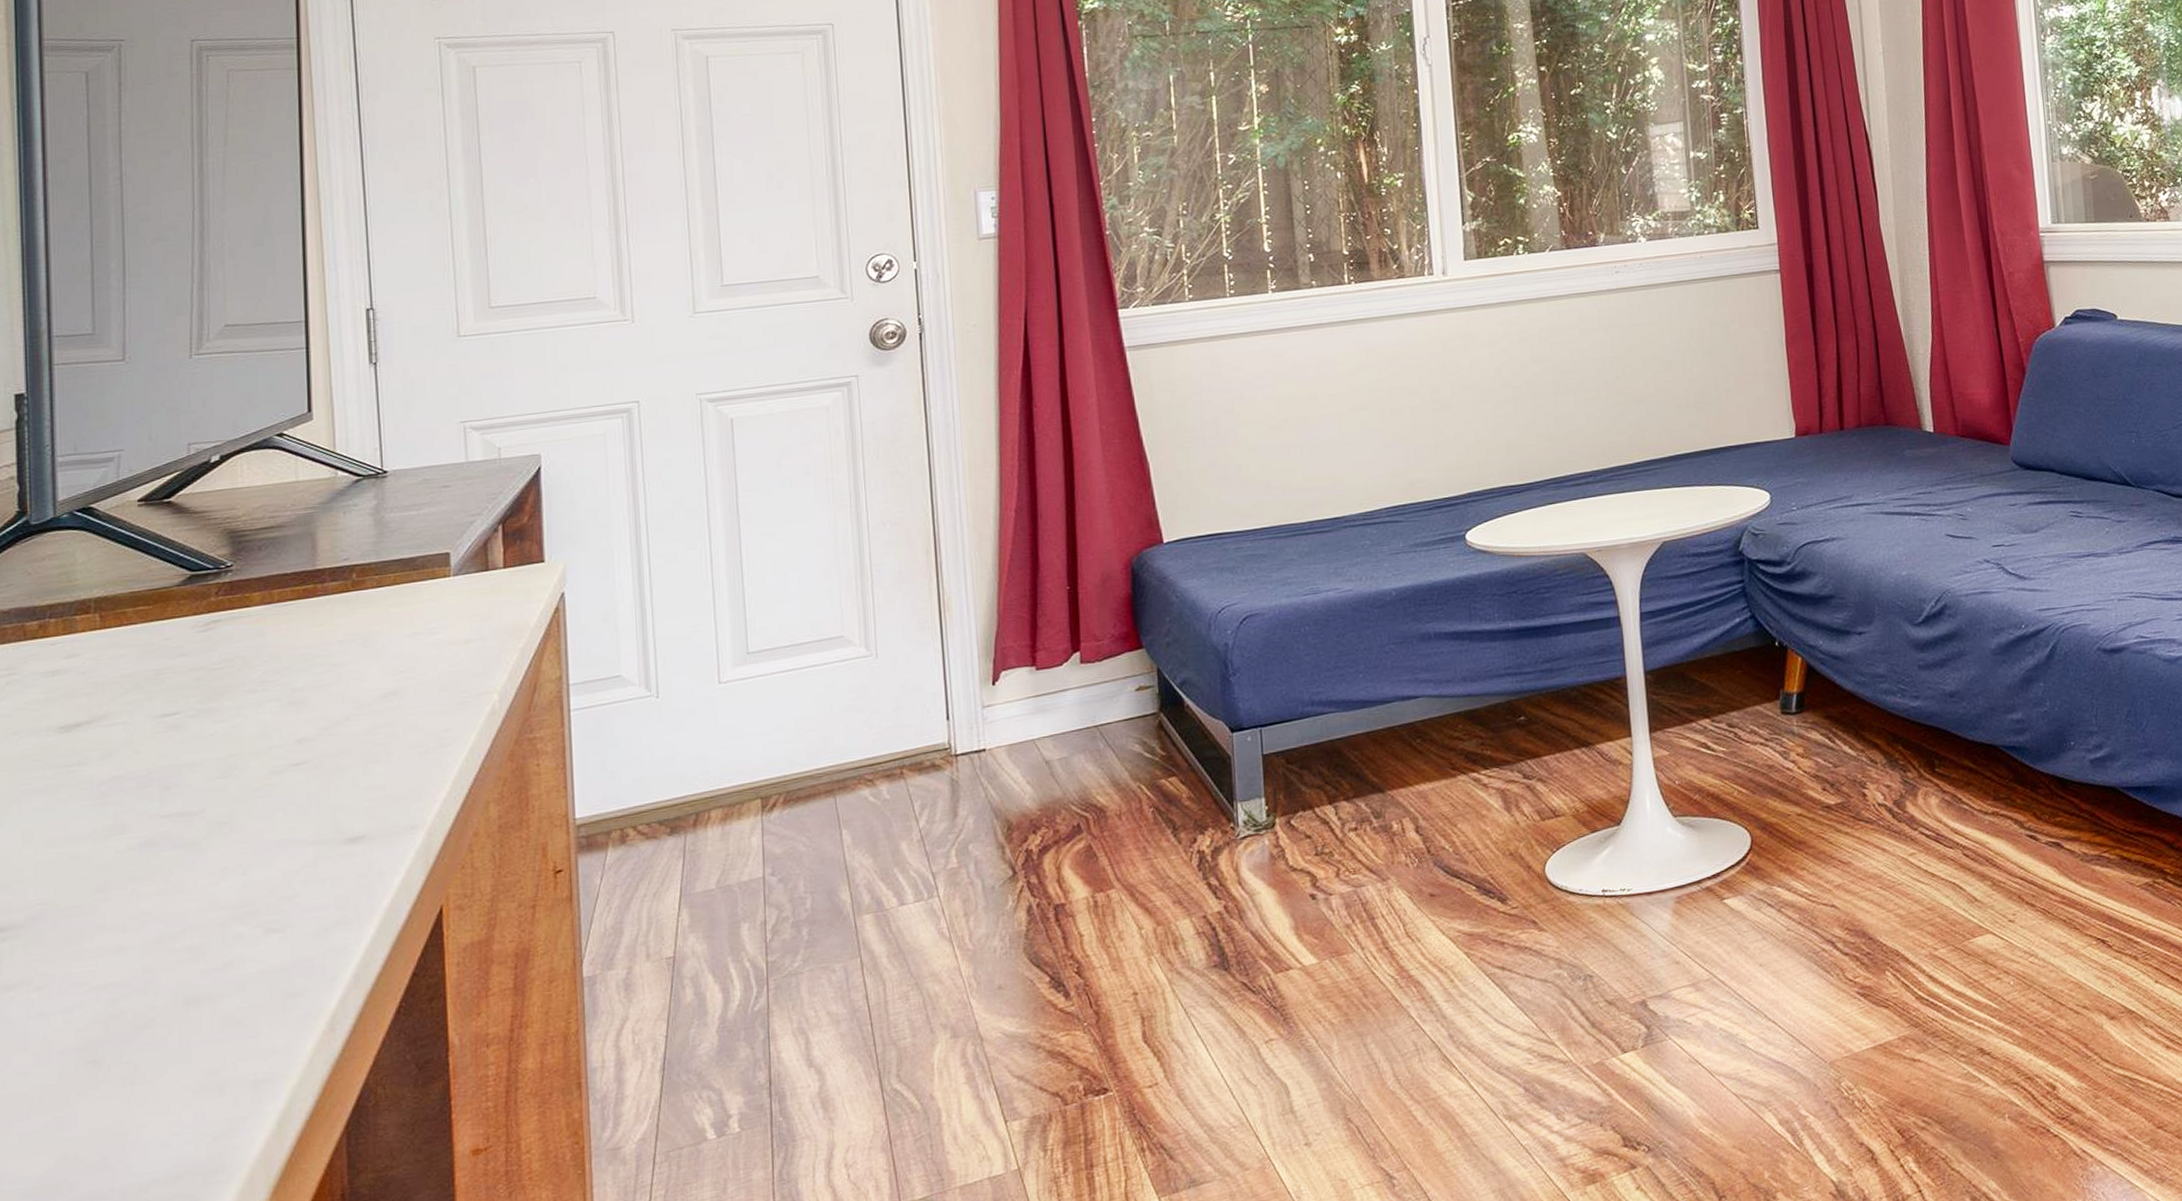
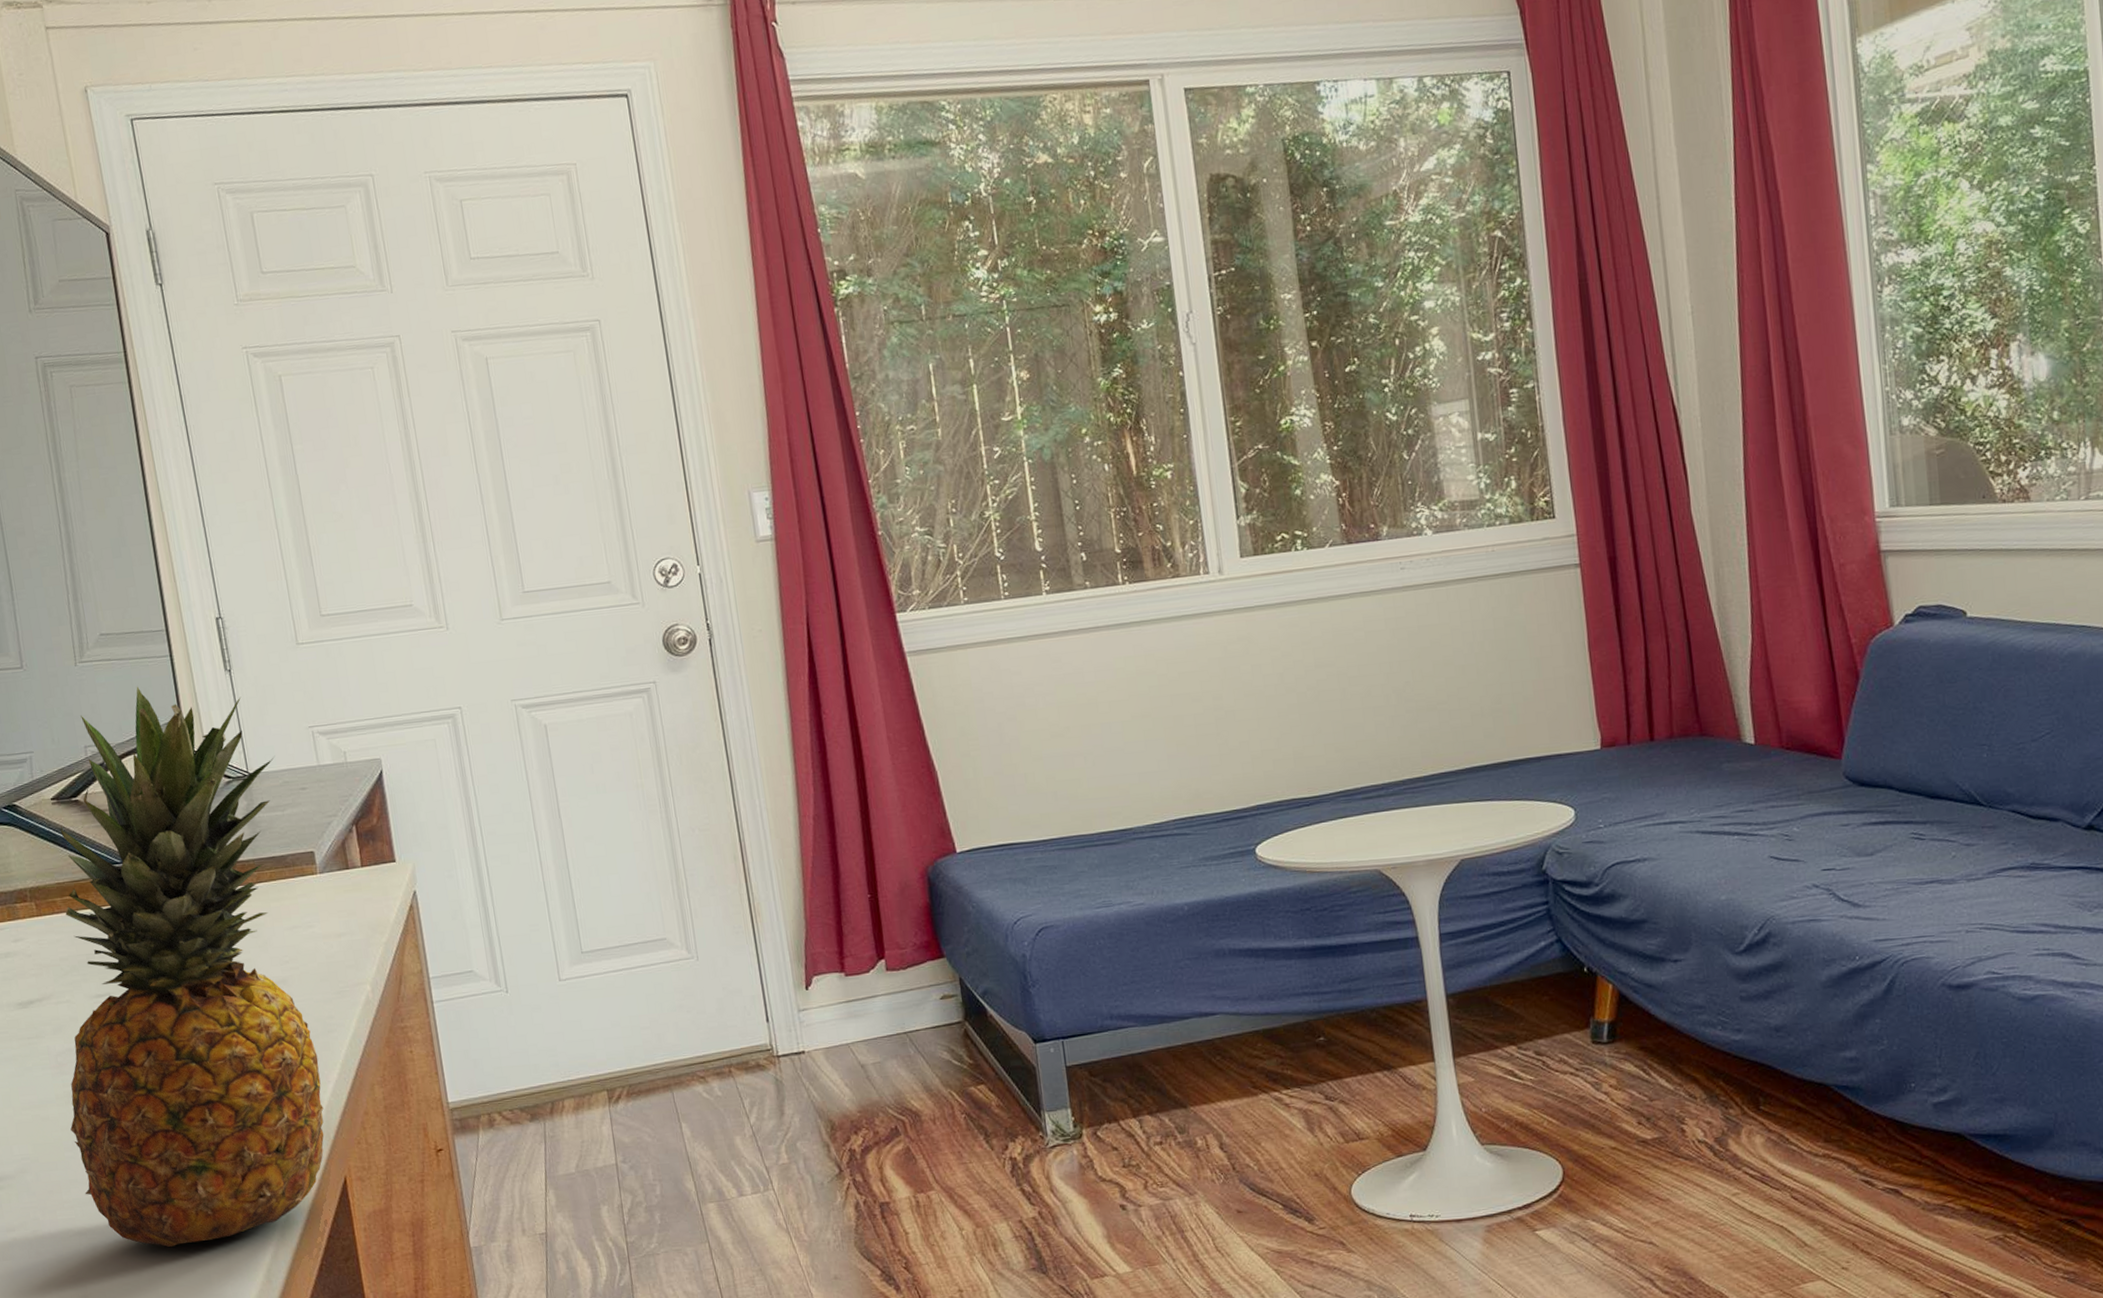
fruit: none [105,380,426,998] -> present [60,686,324,1248]

